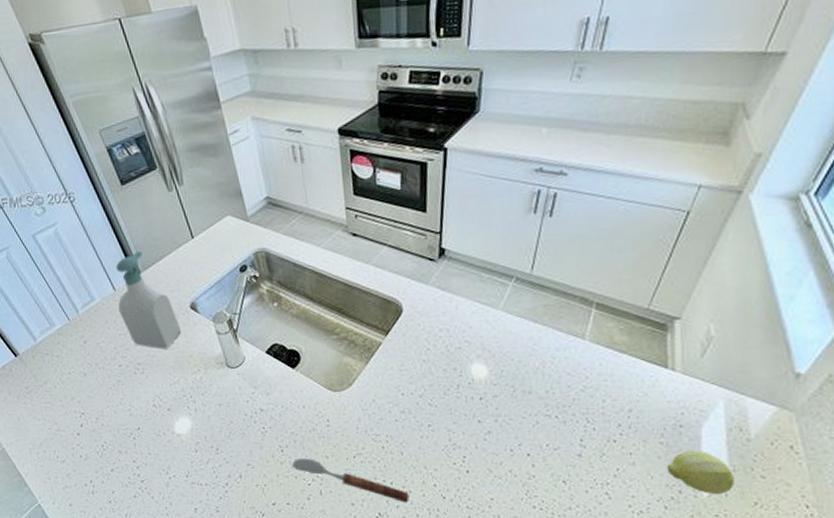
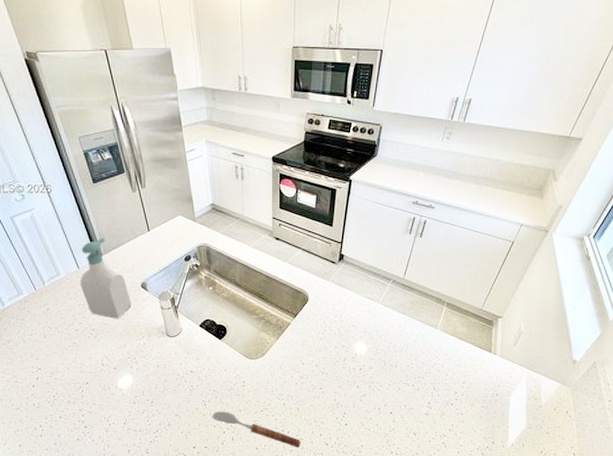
fruit: present [666,450,734,494] -> none [485,412,529,444]

